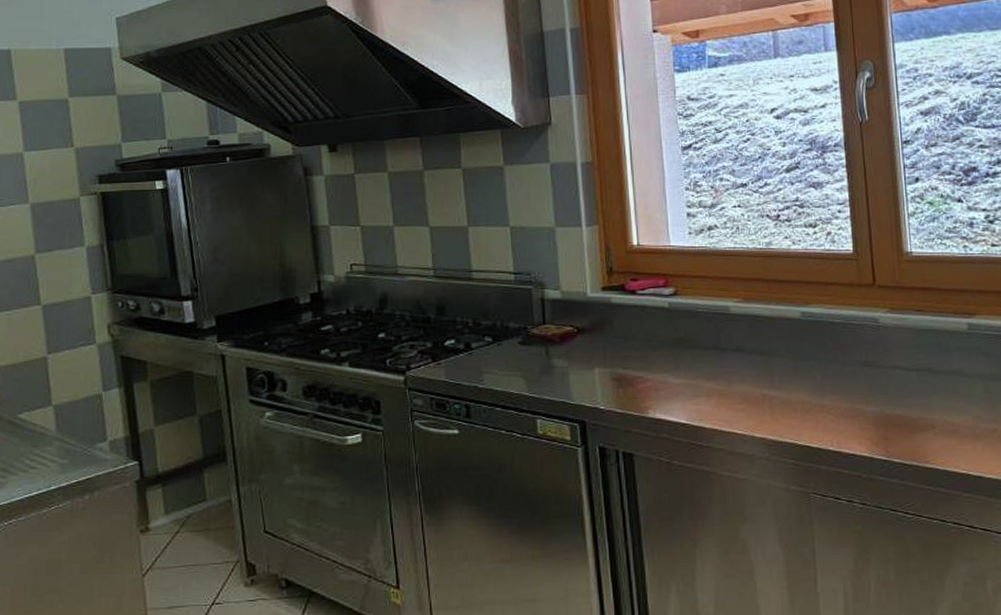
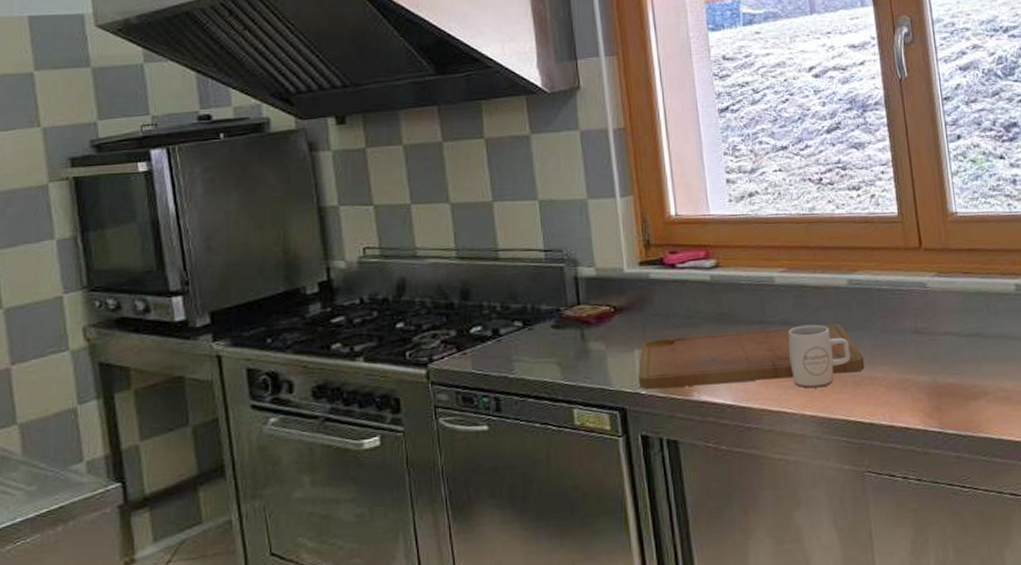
cutting board: none [598,352,815,406] -> present [638,323,865,390]
mug: none [741,352,801,412] -> present [788,324,851,389]

